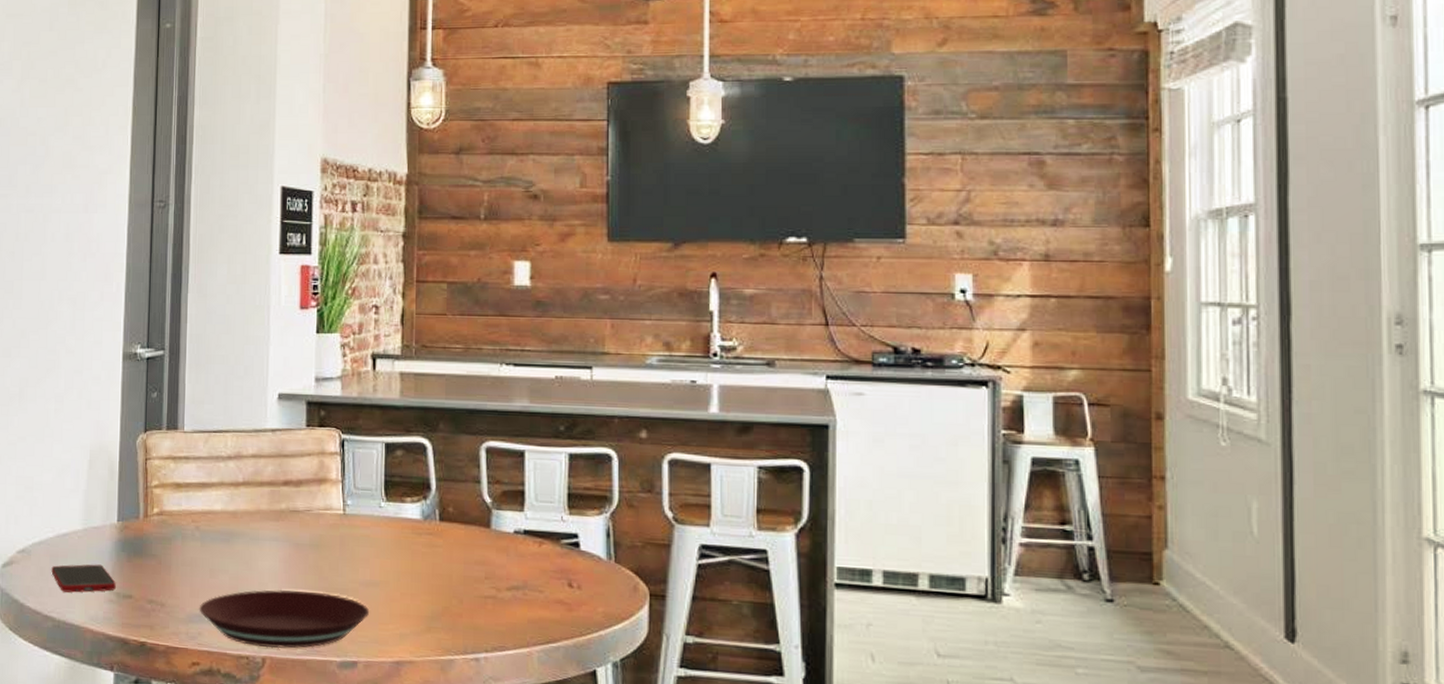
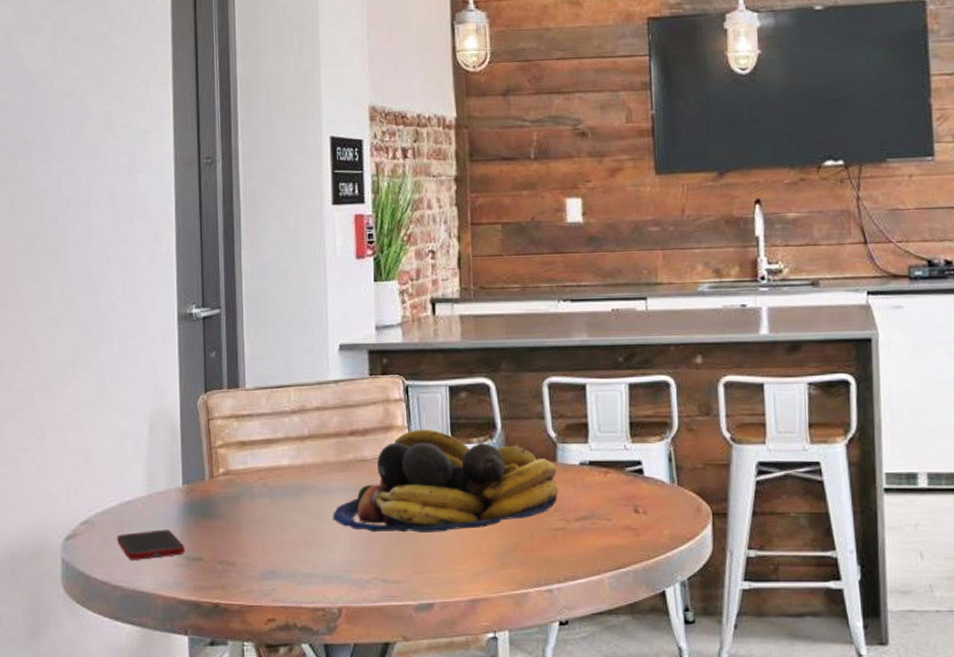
plate: present [199,590,370,649] -> none [271,538,443,598]
fruit bowl: none [262,484,492,590] -> present [333,428,559,533]

